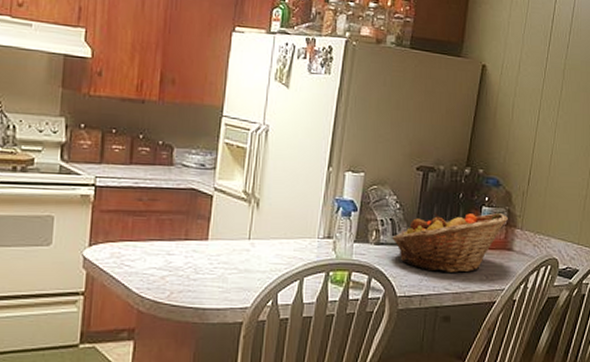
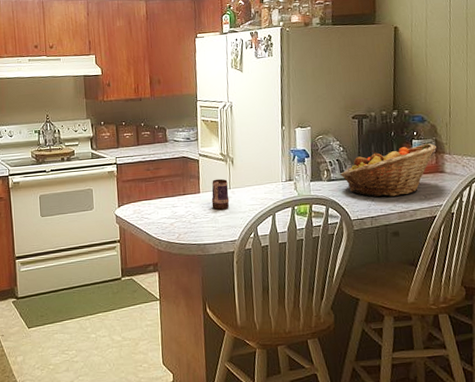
mug: none [221,224,248,265] -> present [211,178,230,210]

